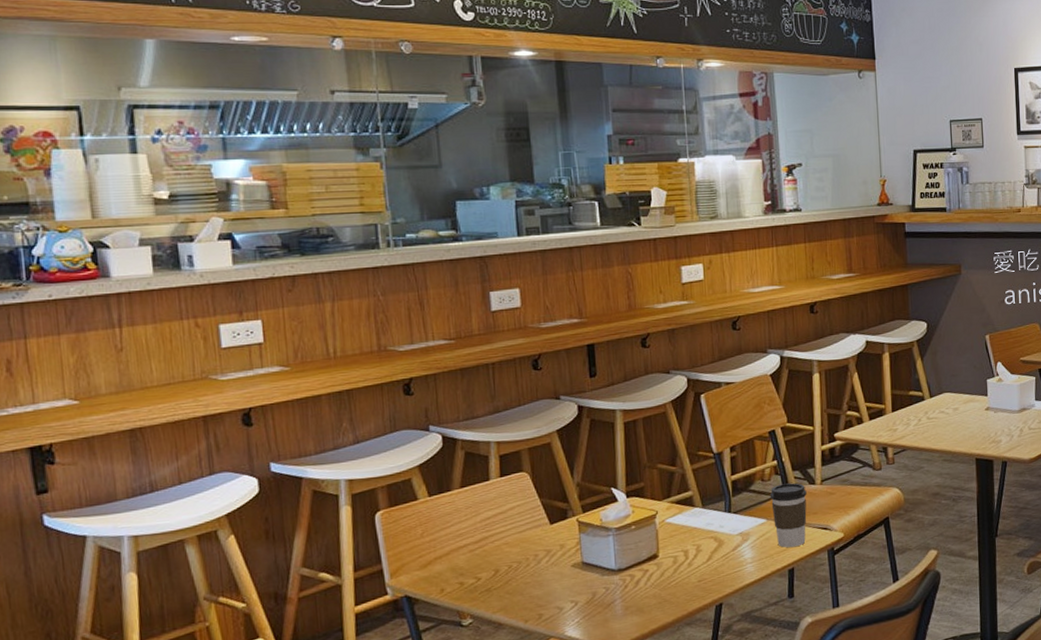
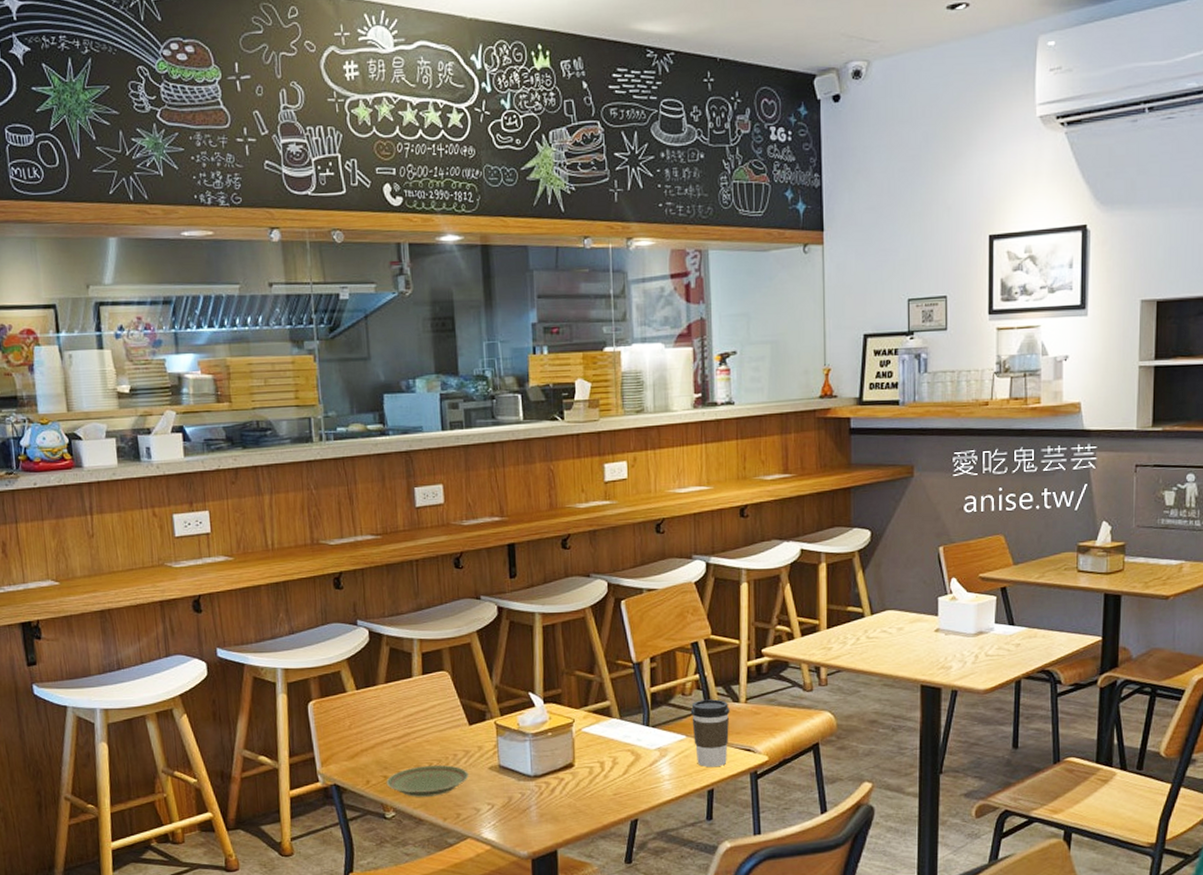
plate: none [462,566,551,602] -> present [386,764,469,797]

